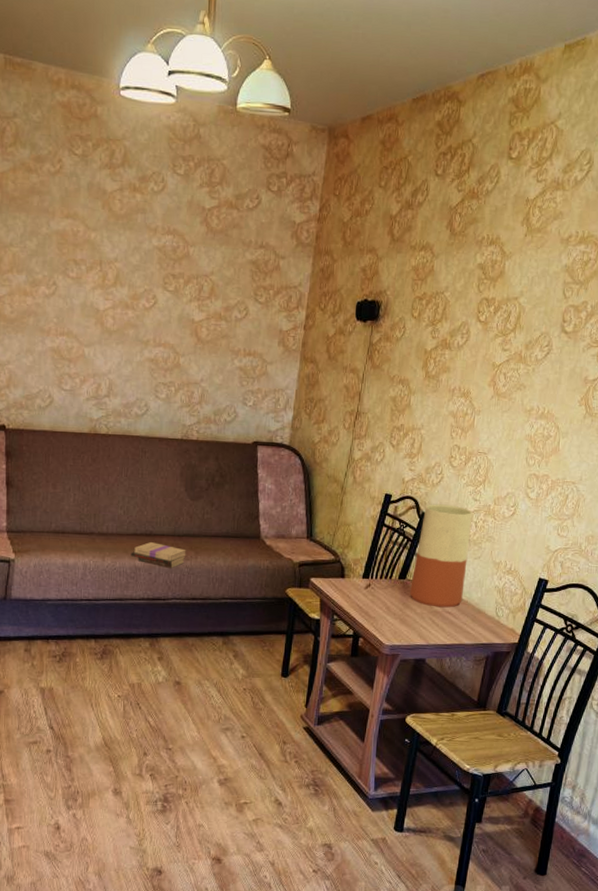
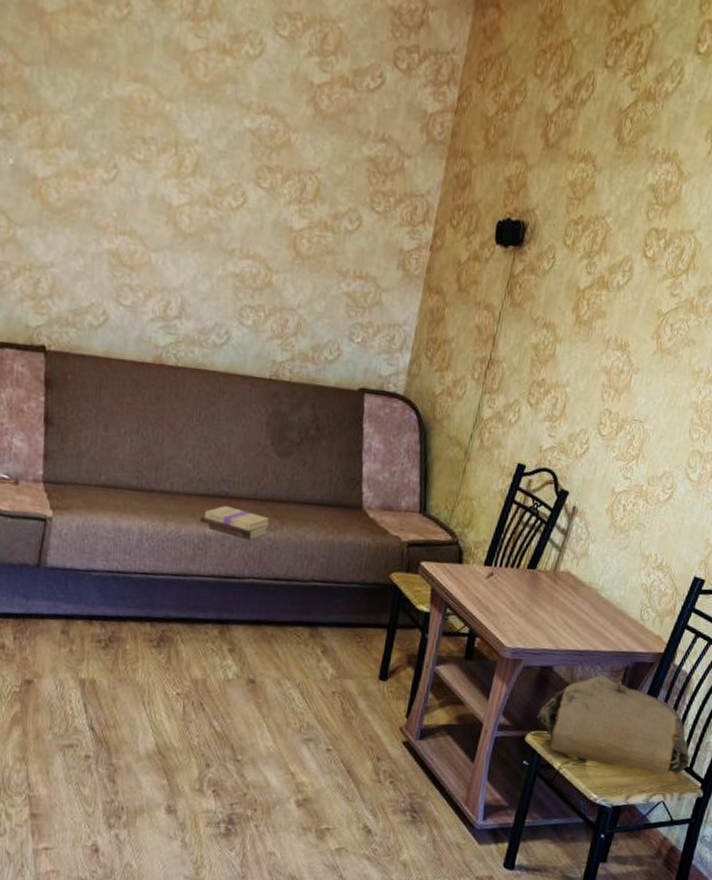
vase: present [410,504,473,608] -> none [540,479,622,607]
bag: none [414,664,547,745] -> present [537,675,691,775]

